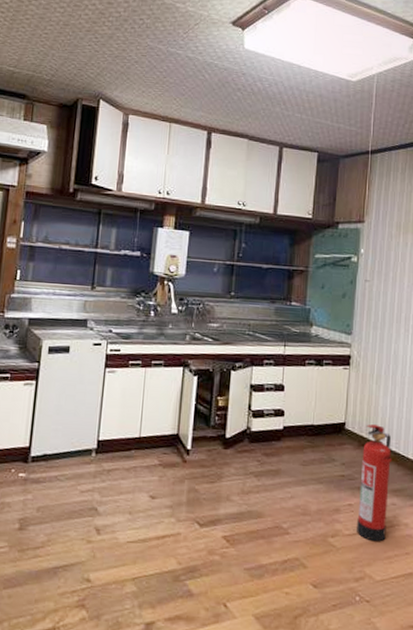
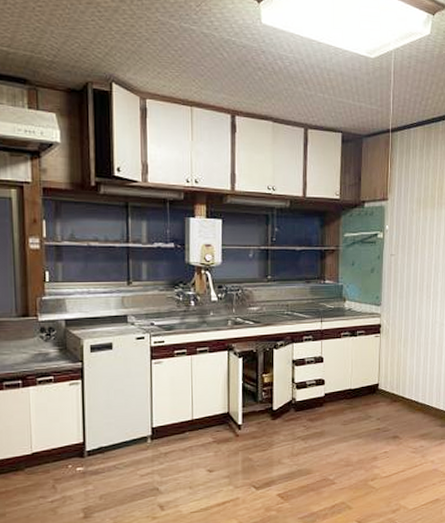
fire extinguisher: present [357,424,392,542] -> none [392,382,420,479]

